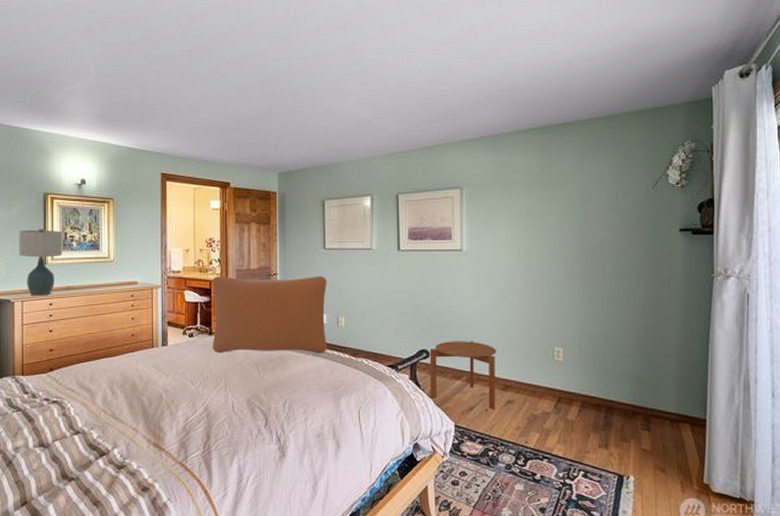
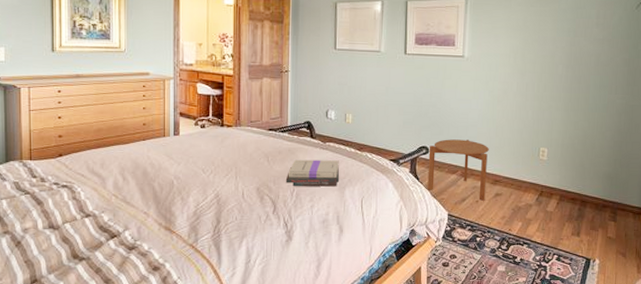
table lamp: present [19,228,63,296] -> none [24,15,72,83]
cushion: present [212,275,328,354] -> none [224,71,337,147]
books: none [277,368,333,397] -> present [285,159,339,187]

